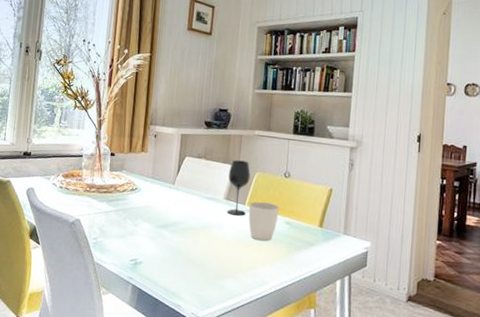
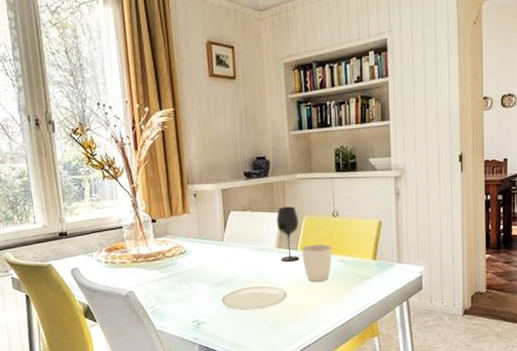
plate: none [162,233,228,259] -> present [221,285,287,311]

